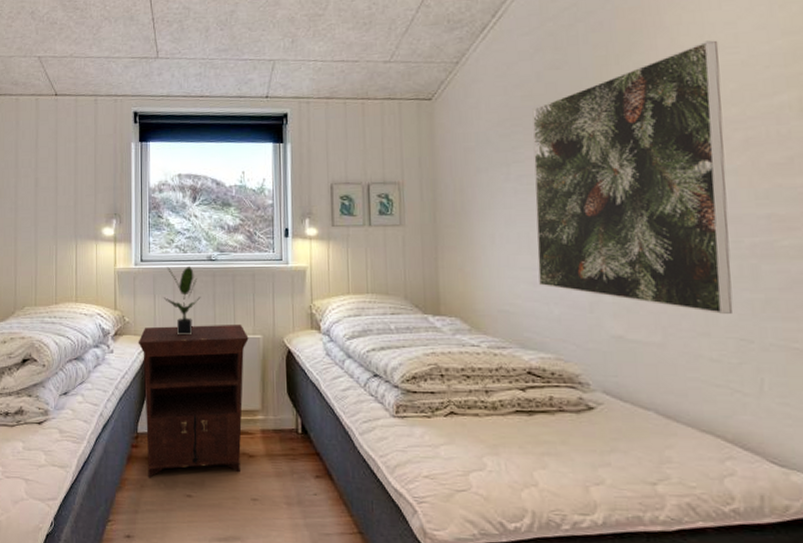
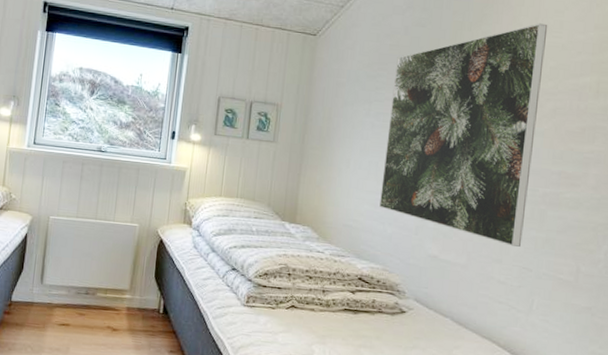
nightstand: present [138,323,249,478] -> none [16,206,127,344]
potted plant: present [163,265,201,336] -> none [51,152,87,217]

